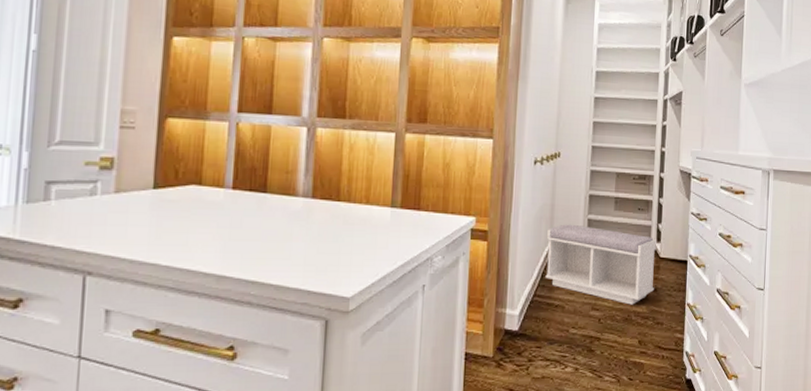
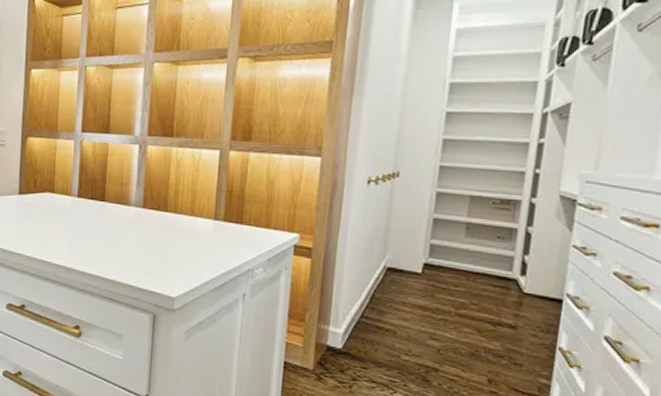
bench: present [545,224,656,305] -> none [375,247,520,340]

